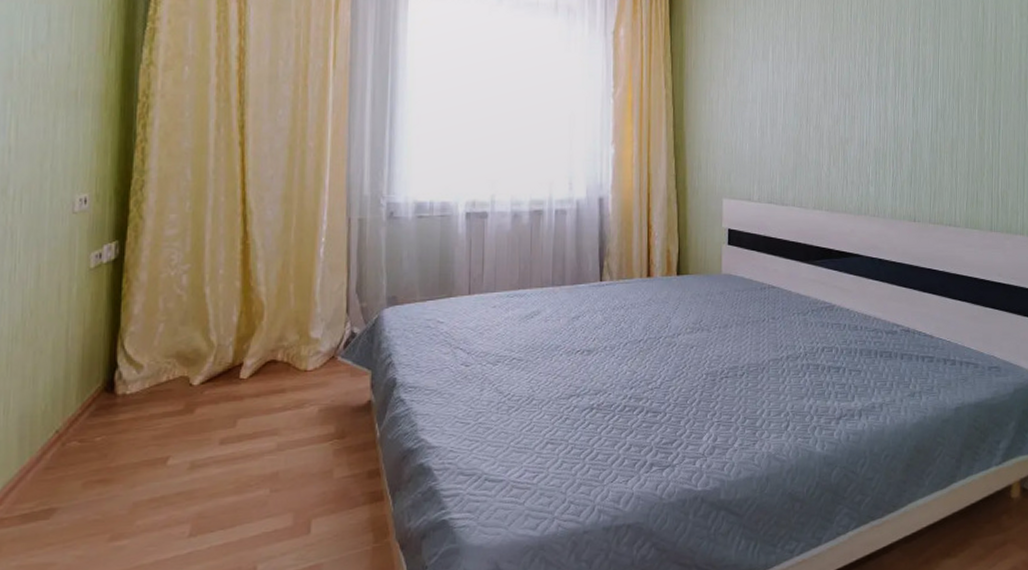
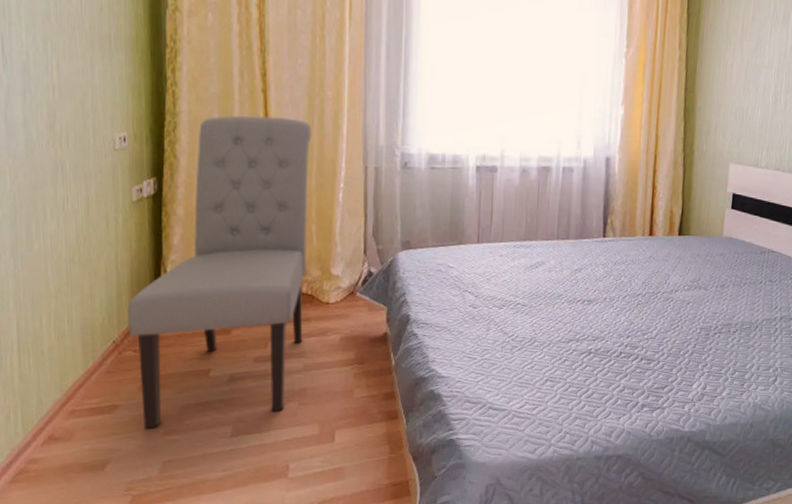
chair: none [75,170,292,536] -> present [127,115,312,430]

